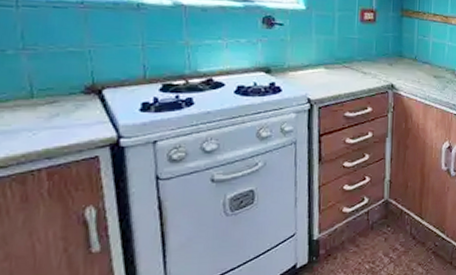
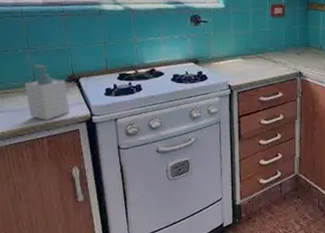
soap bottle: none [14,70,87,145] -> present [24,64,70,120]

